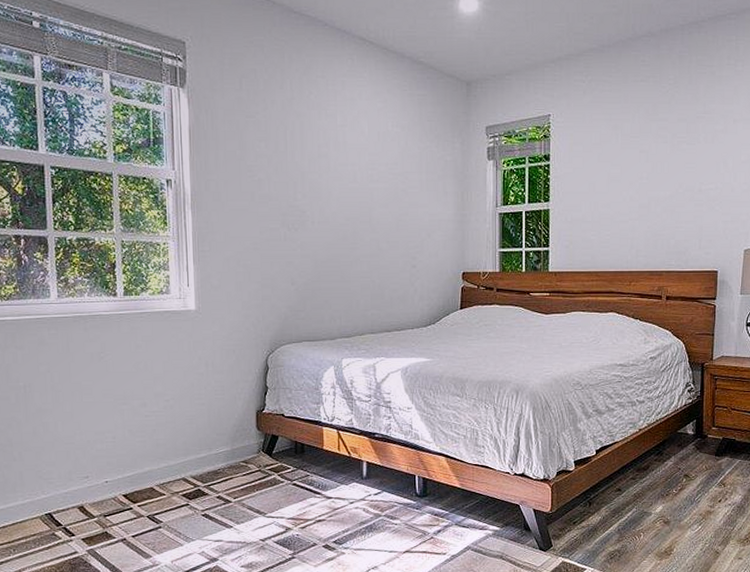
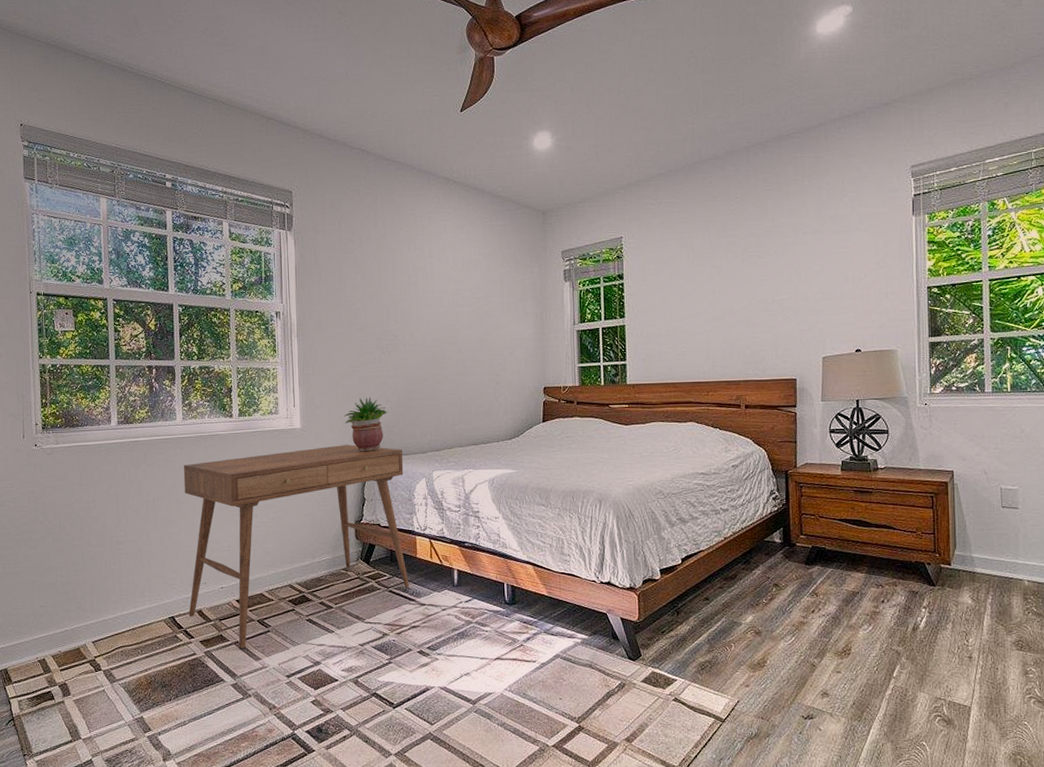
desk: none [59,329,315,547] -> present [183,445,409,650]
potted plant: none [244,277,294,337] -> present [343,397,388,452]

